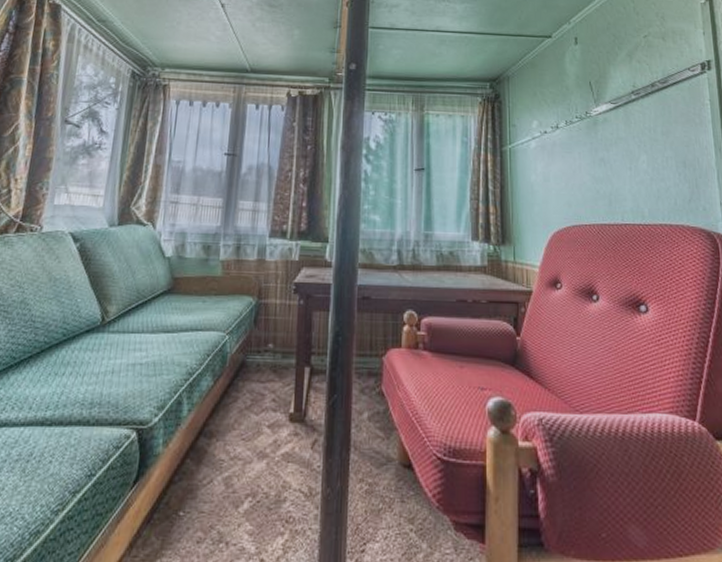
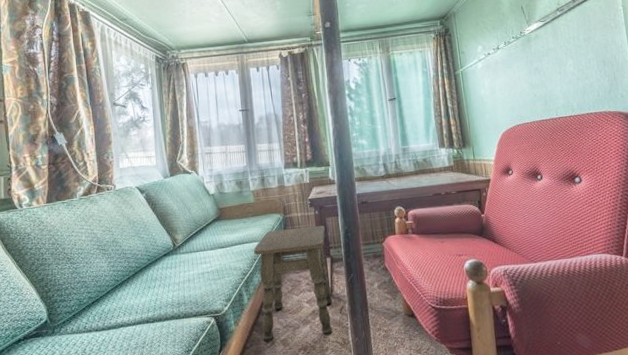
side table: none [198,319,309,480] -> present [253,225,333,342]

